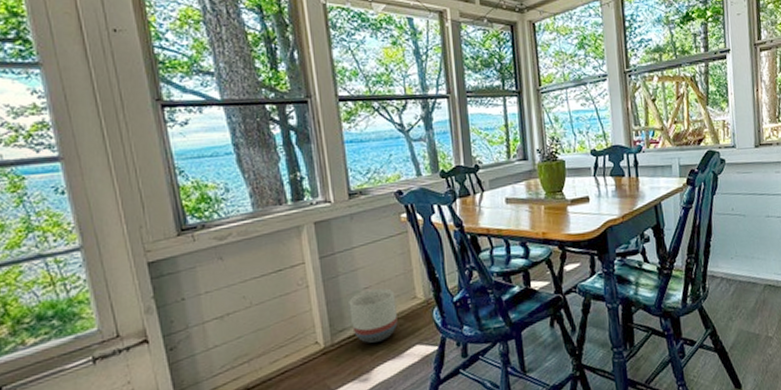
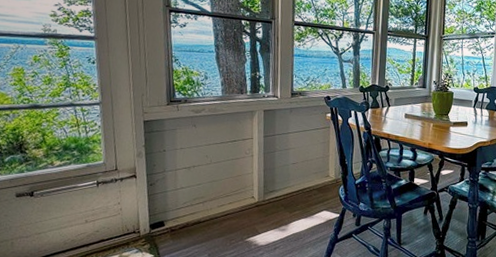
planter: present [349,288,398,344] -> none [279,165,314,205]

